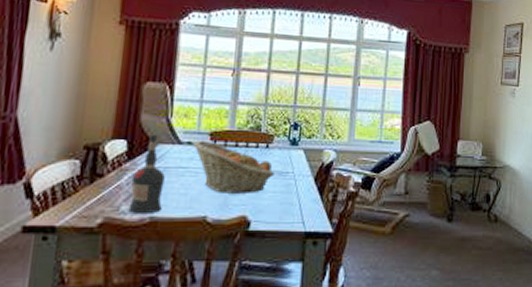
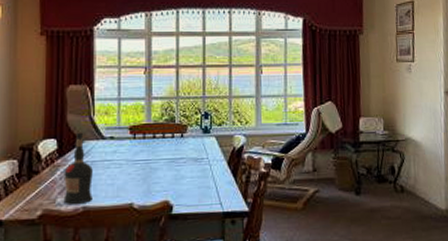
fruit basket: present [193,140,276,193] -> none [115,134,192,182]

